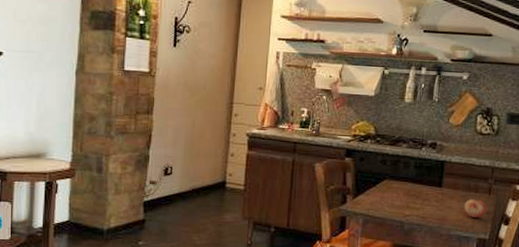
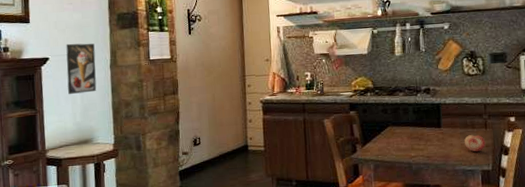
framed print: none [22,38,60,100] -> present [66,43,97,94]

